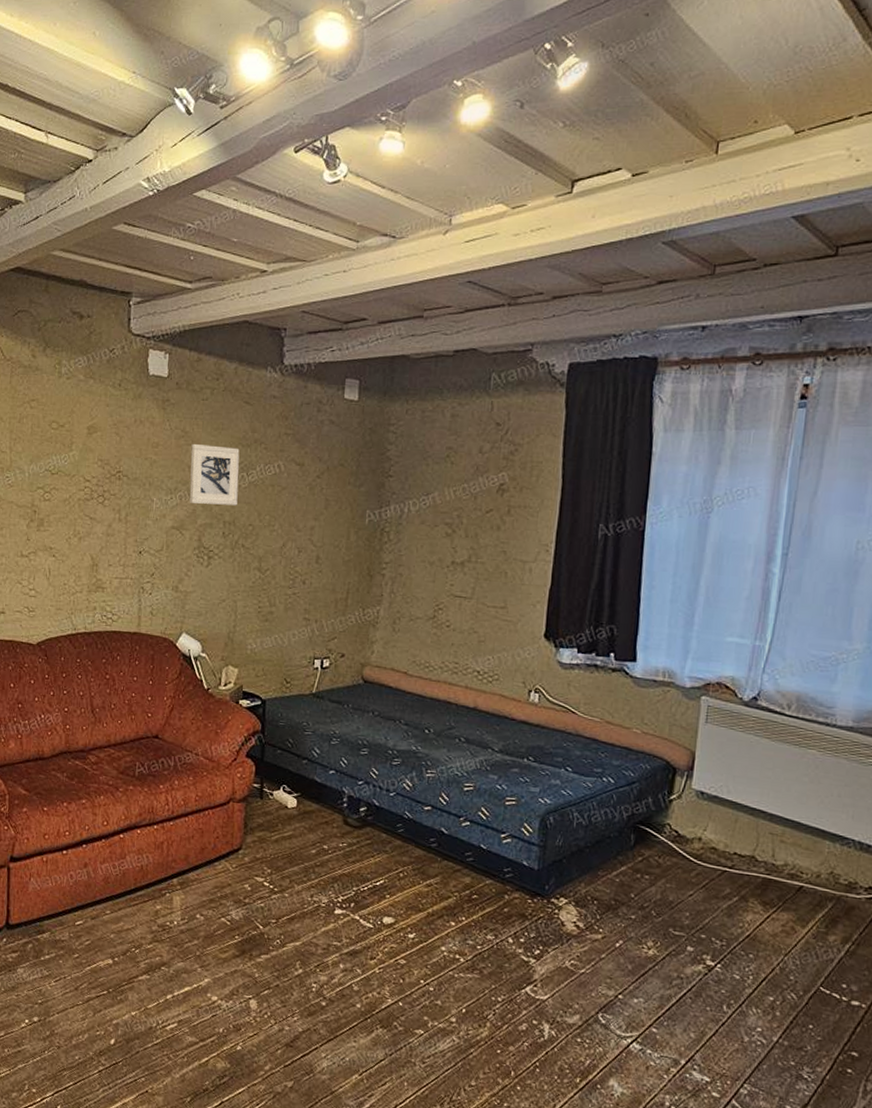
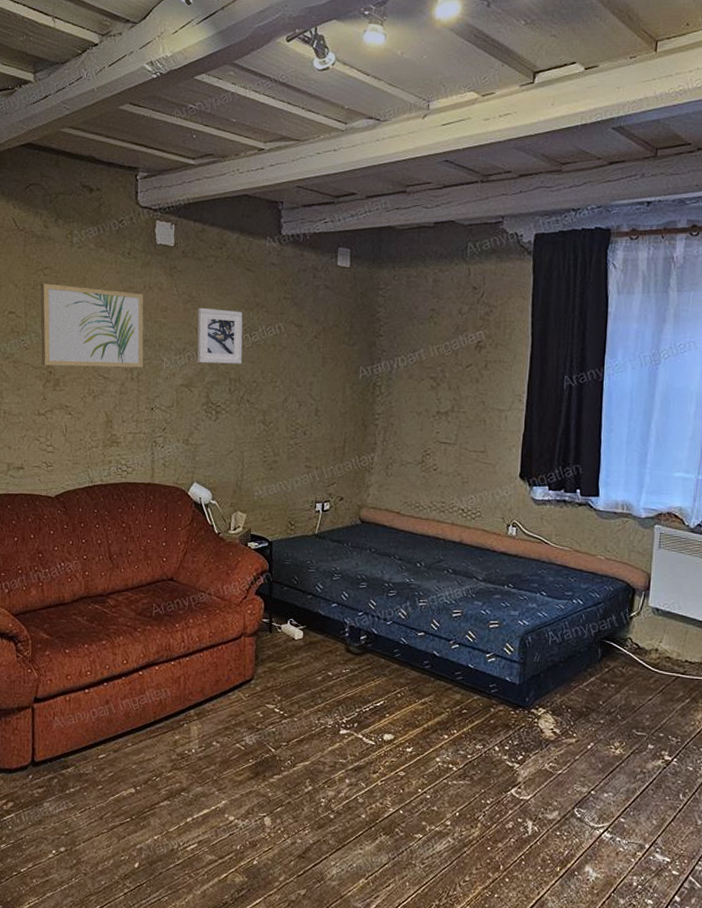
wall art: none [25,416,134,508] -> present [40,283,144,368]

